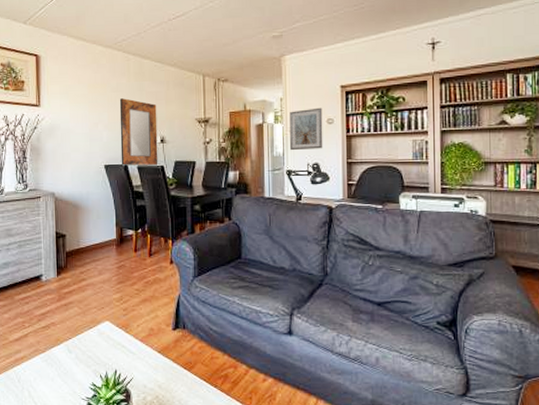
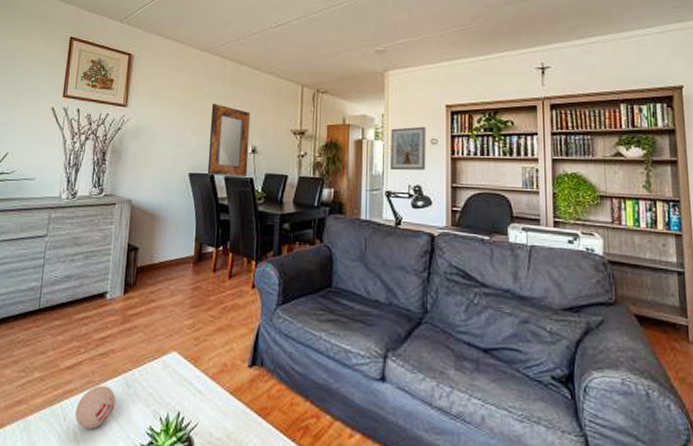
decorative ball: none [28,352,61,388] -> present [75,385,116,429]

